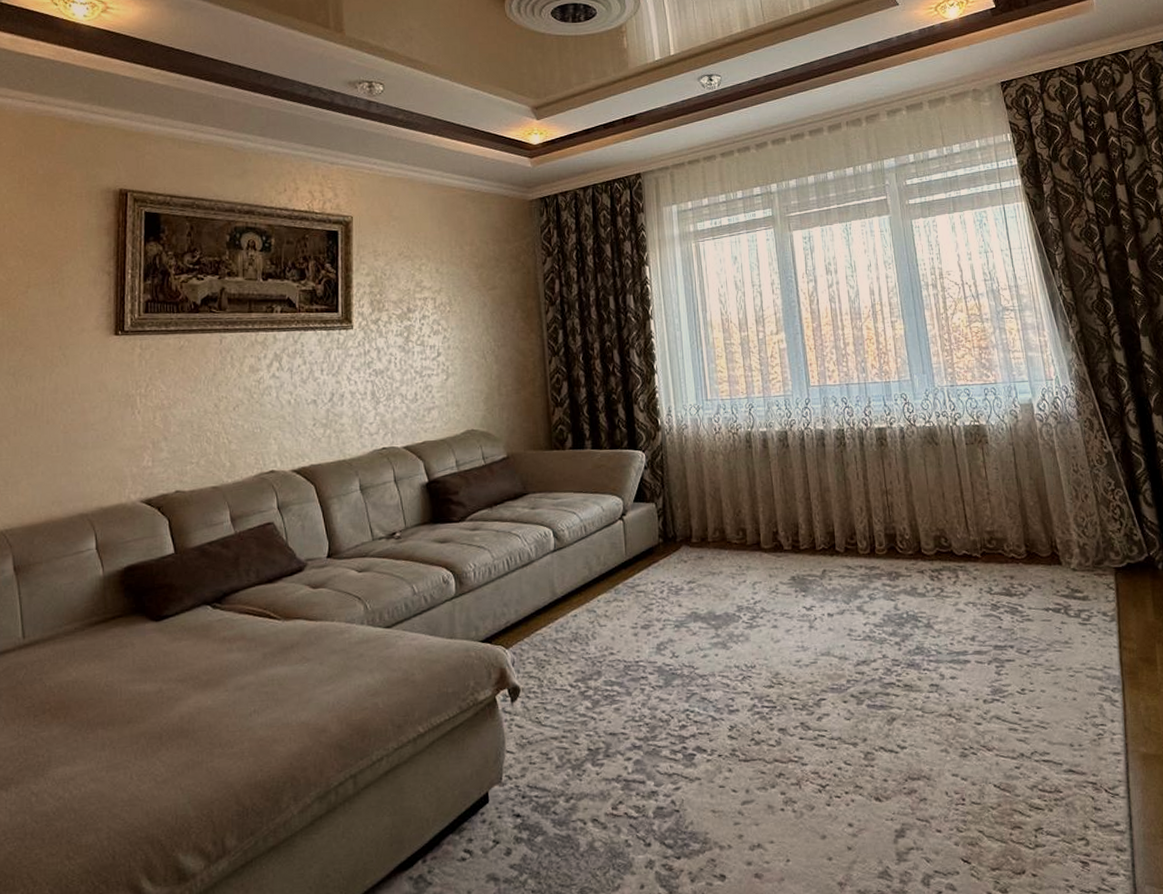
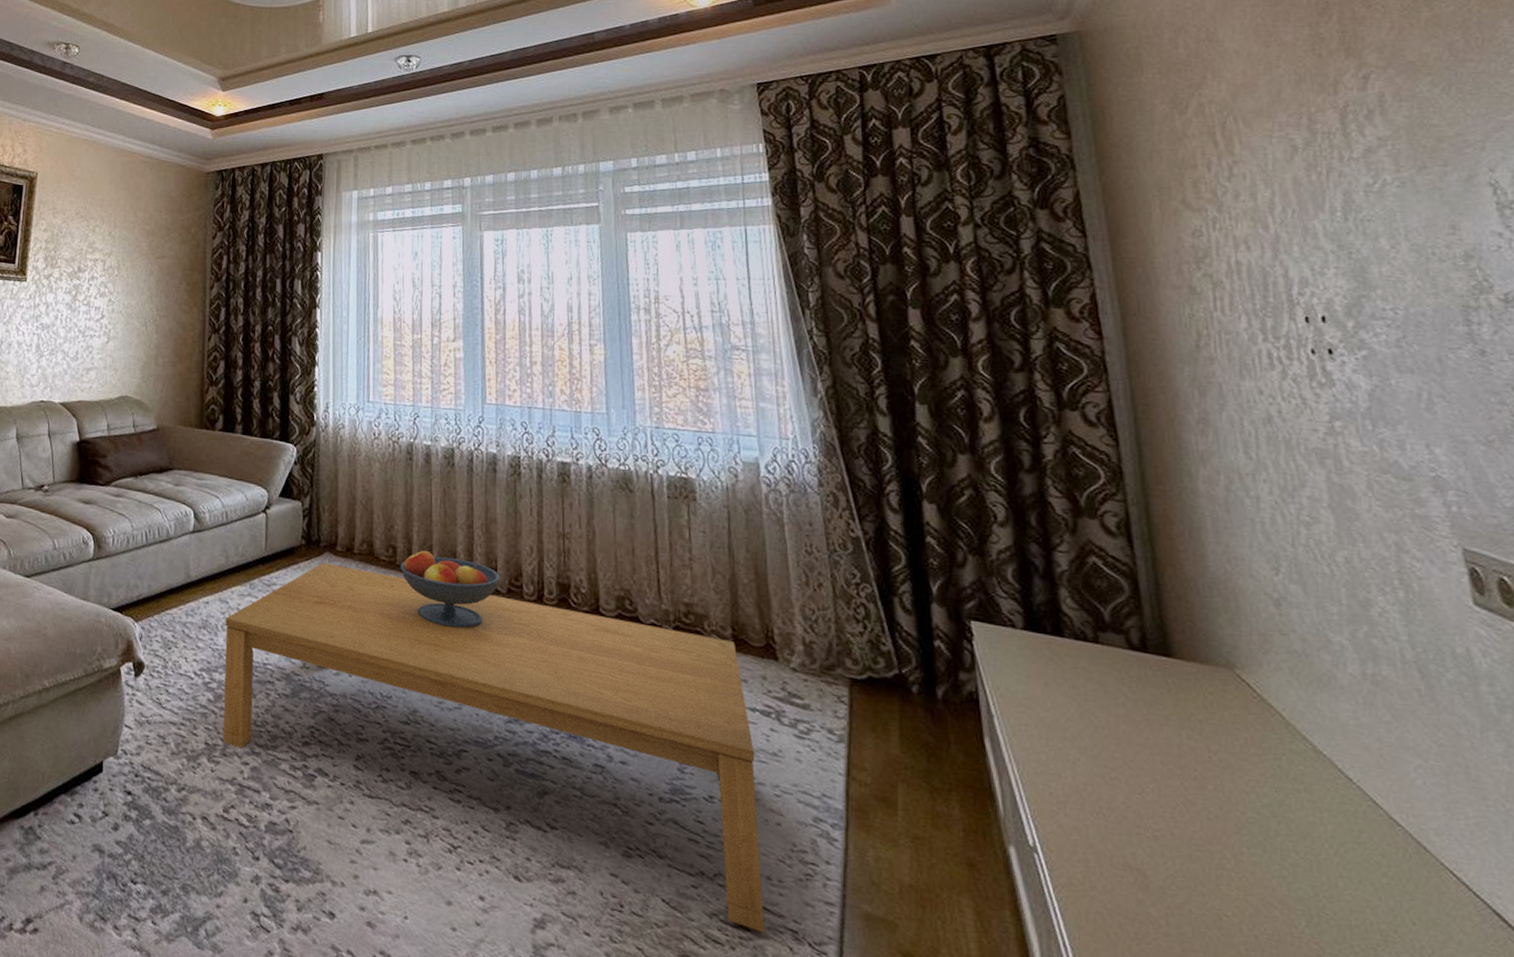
coffee table: none [595,555,1073,792] -> present [222,562,765,933]
fruit bowl: none [750,527,837,593] -> present [400,550,500,629]

